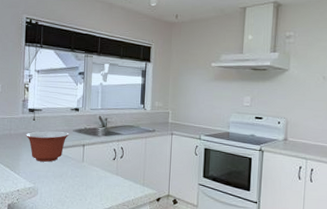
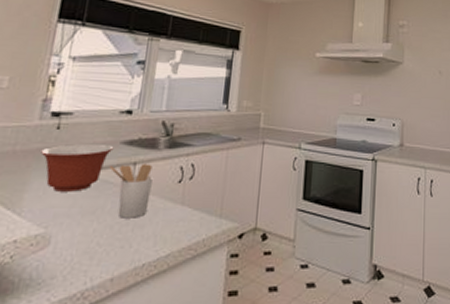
utensil holder: none [68,146,97,182] -> present [109,163,154,218]

